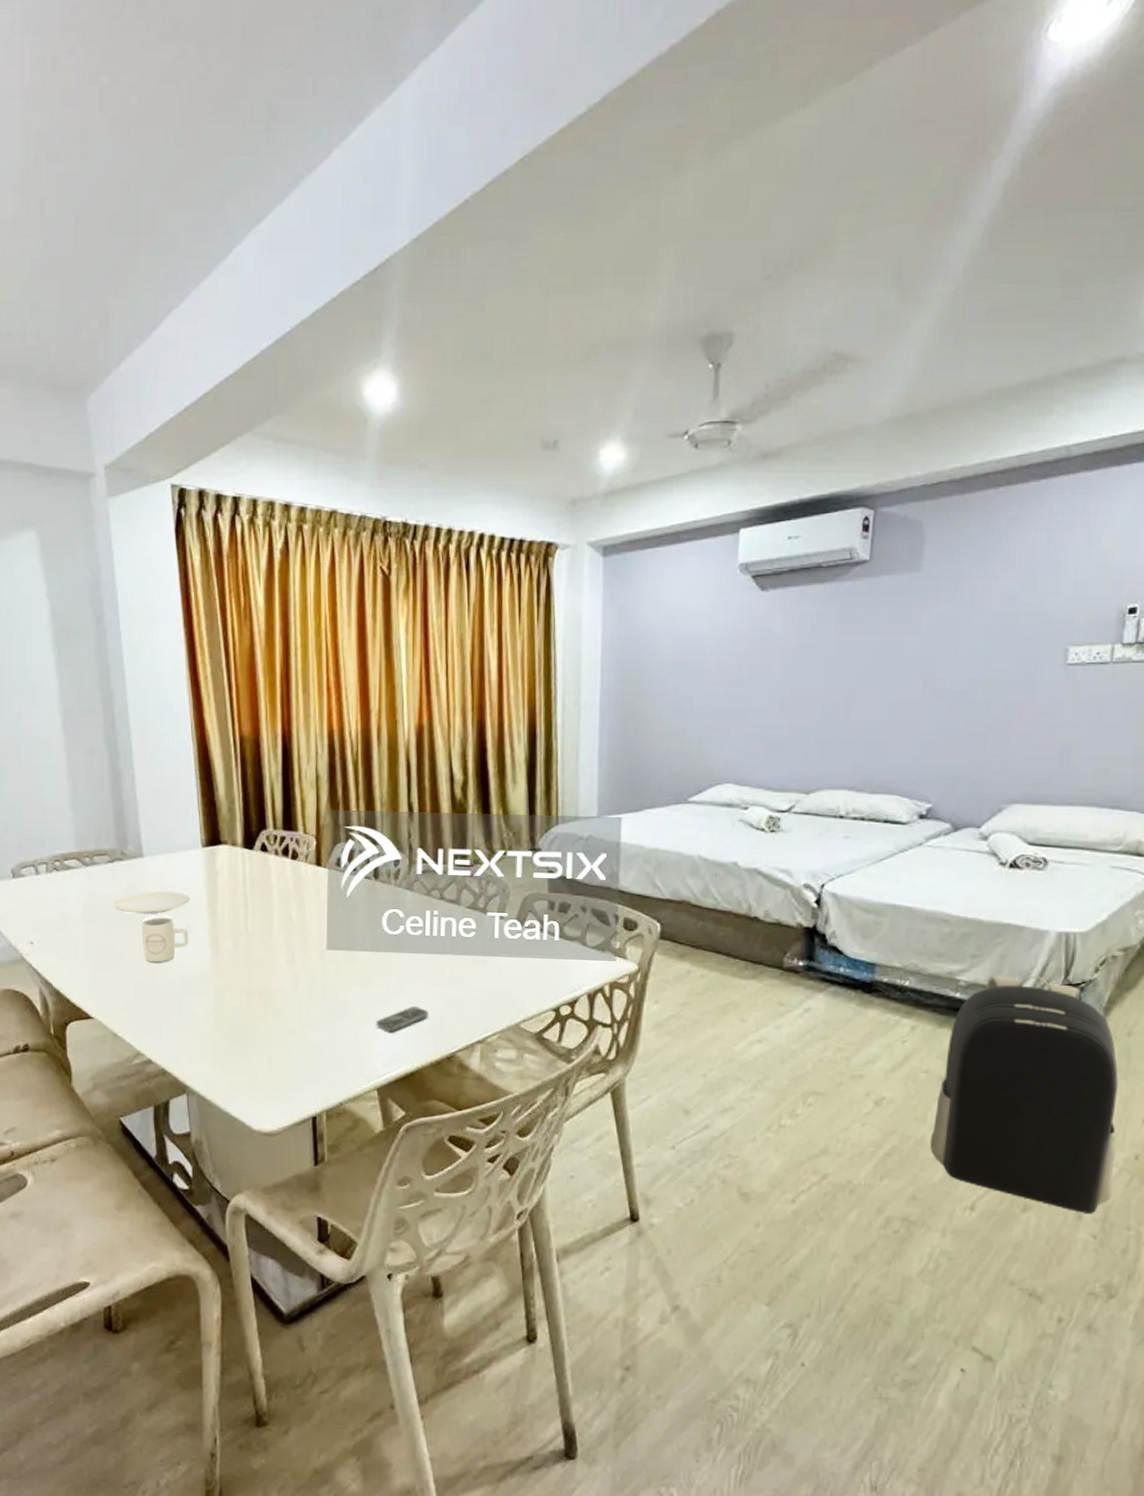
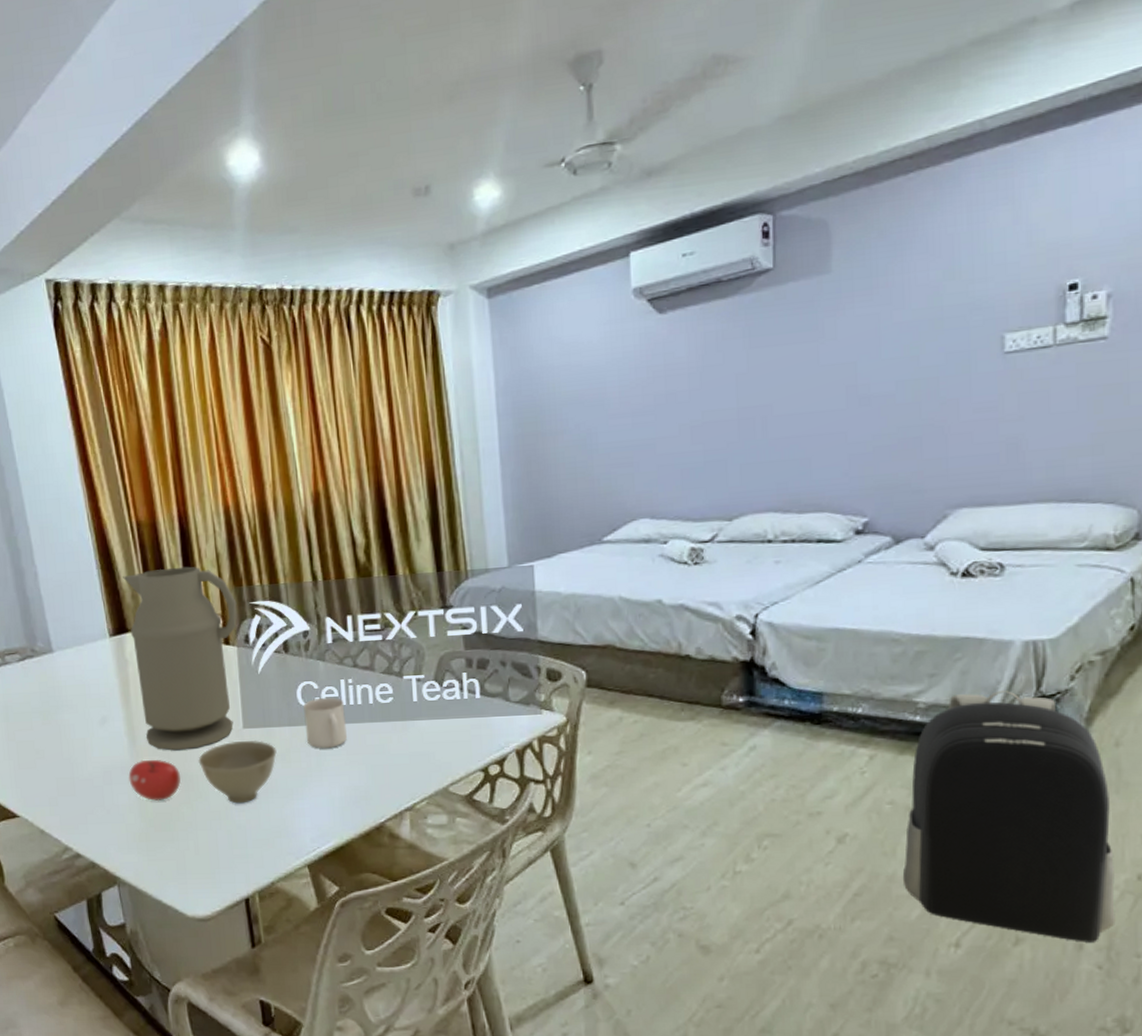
plate: present [113,891,191,914] -> none [28,684,104,709]
mug: present [142,917,189,963] -> none [57,710,106,757]
fruit: none [208,972,259,1014] -> present [128,759,181,801]
water jug: none [221,785,332,966] -> present [123,566,237,751]
bowl: none [279,962,357,1023] -> present [198,741,277,804]
mobile phone: present [376,1006,428,1033] -> none [300,779,353,807]
cup: none [387,926,429,976] -> present [303,697,347,748]

